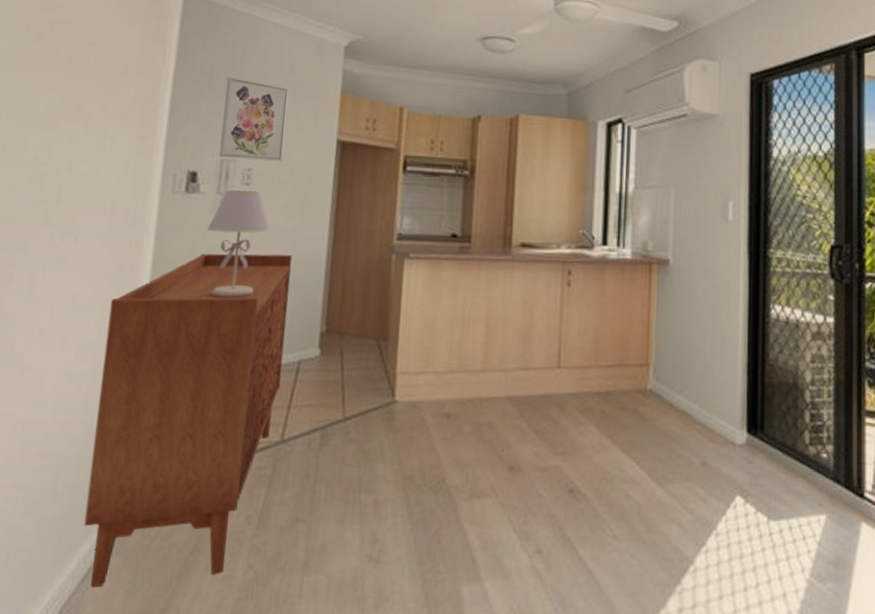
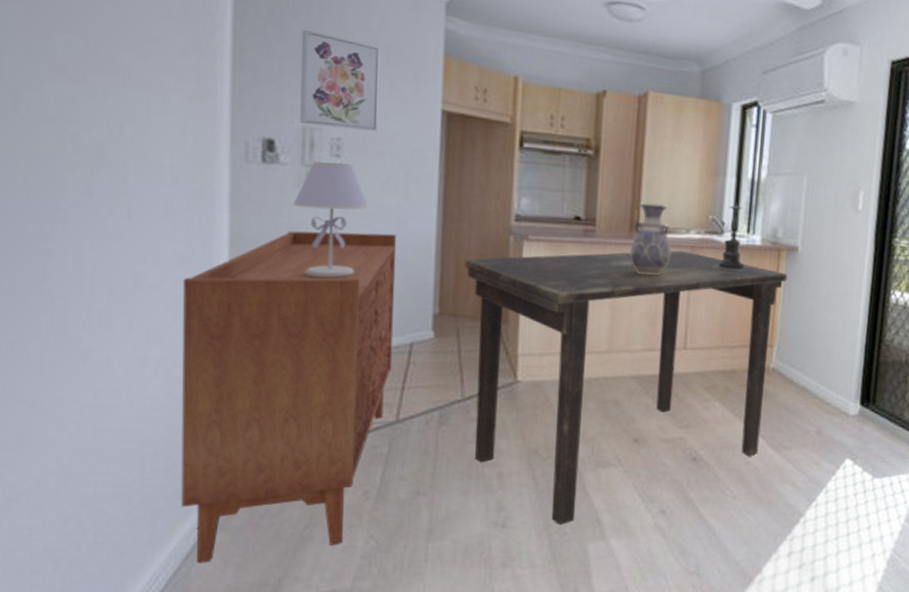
dining table: none [350,265,660,562] -> present [465,250,788,525]
vase: none [503,219,544,292] -> present [630,202,672,276]
candle holder: none [583,216,624,287] -> present [711,202,753,272]

